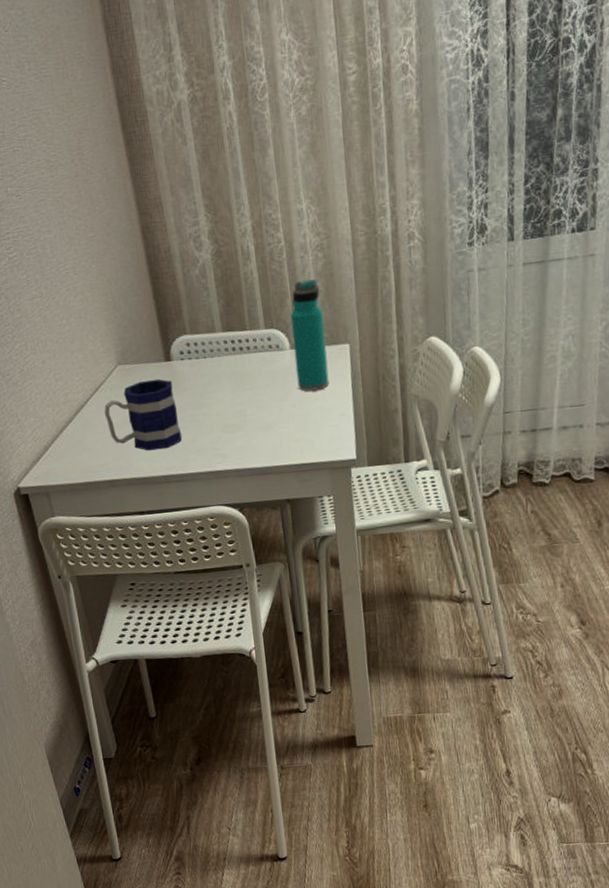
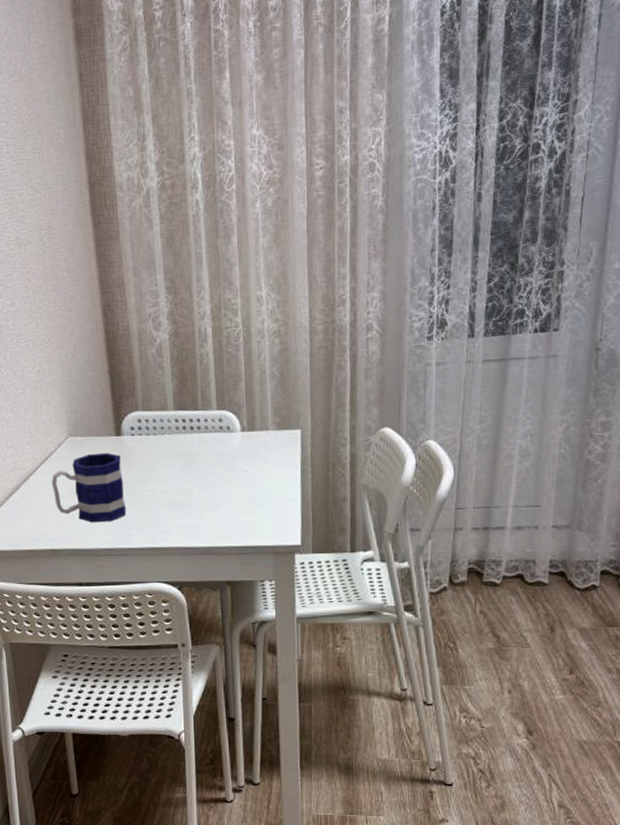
water bottle: present [290,279,330,391] -> none [243,364,278,474]

